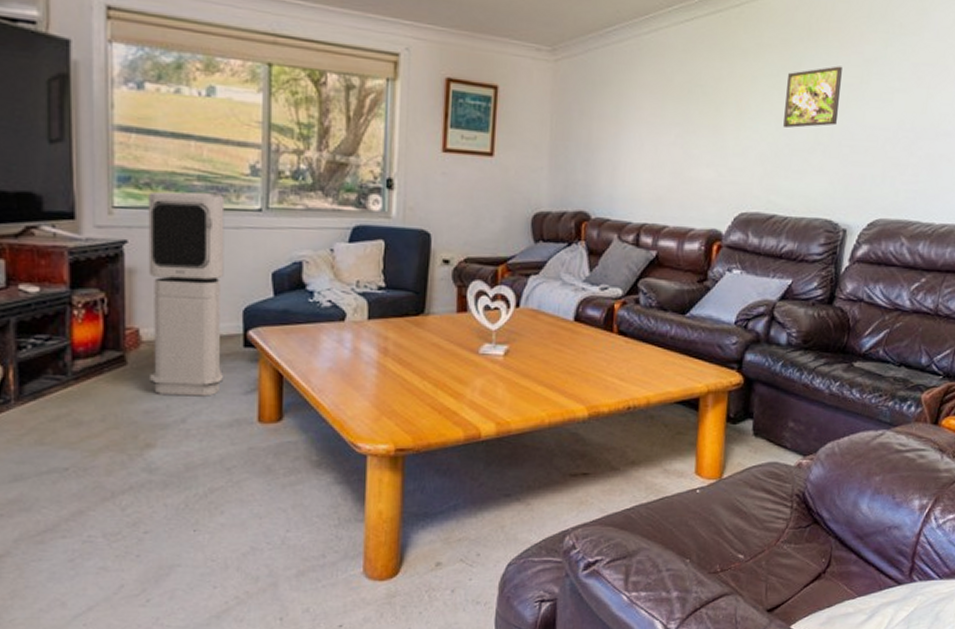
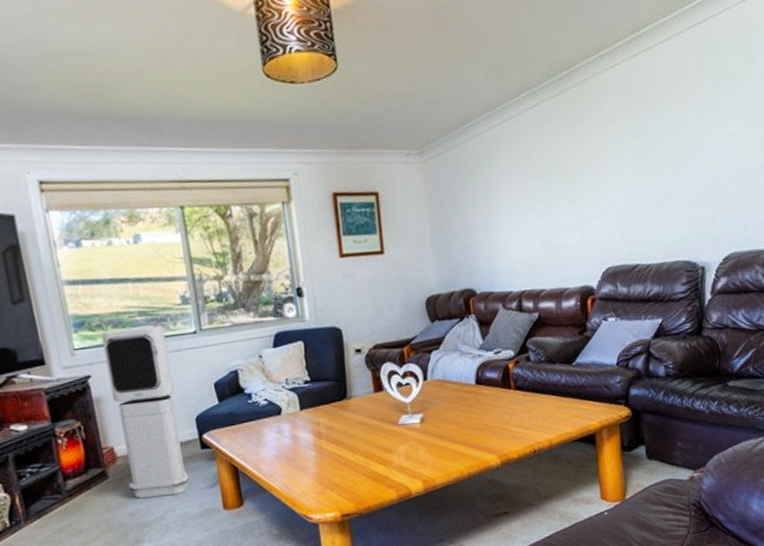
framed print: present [783,66,842,128] -> none [631,122,683,185]

